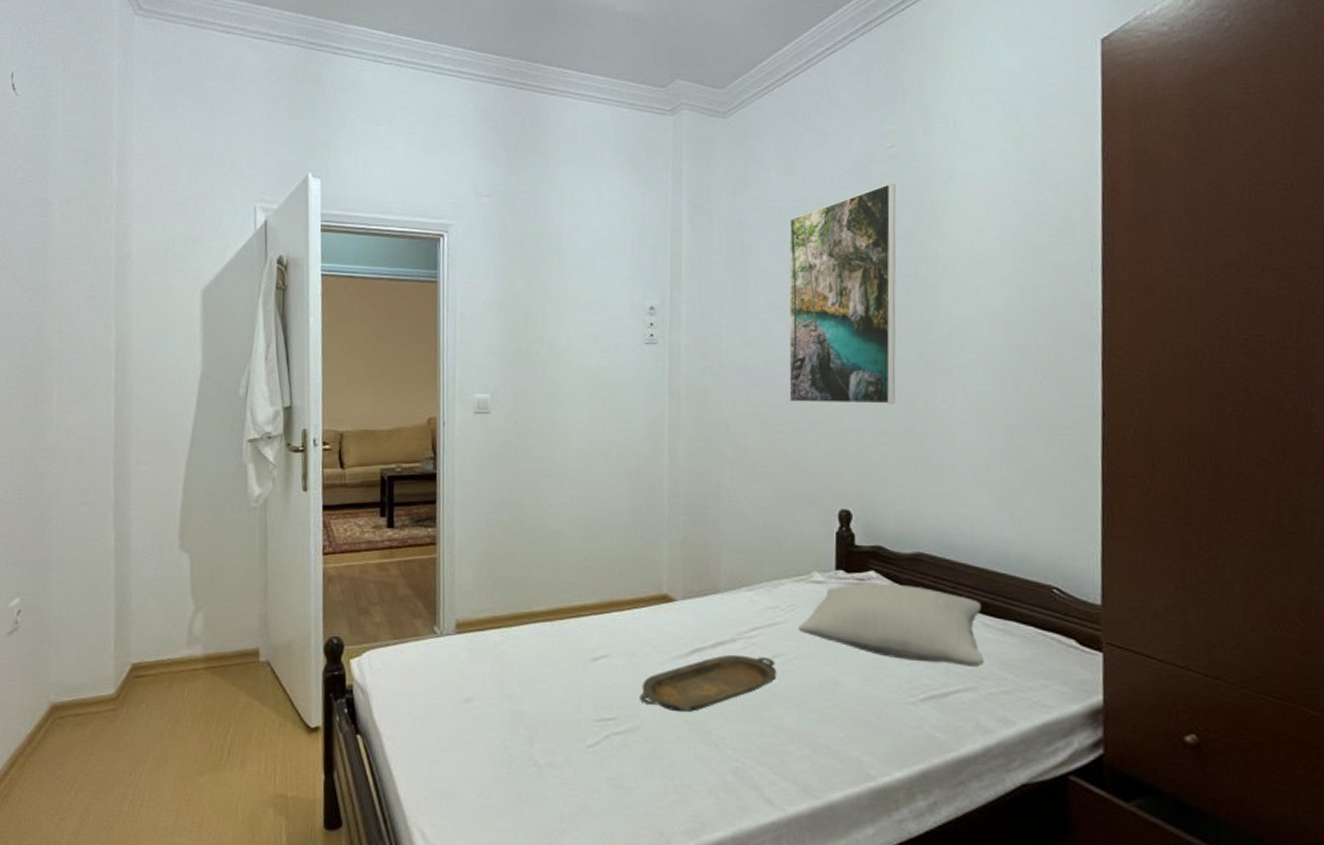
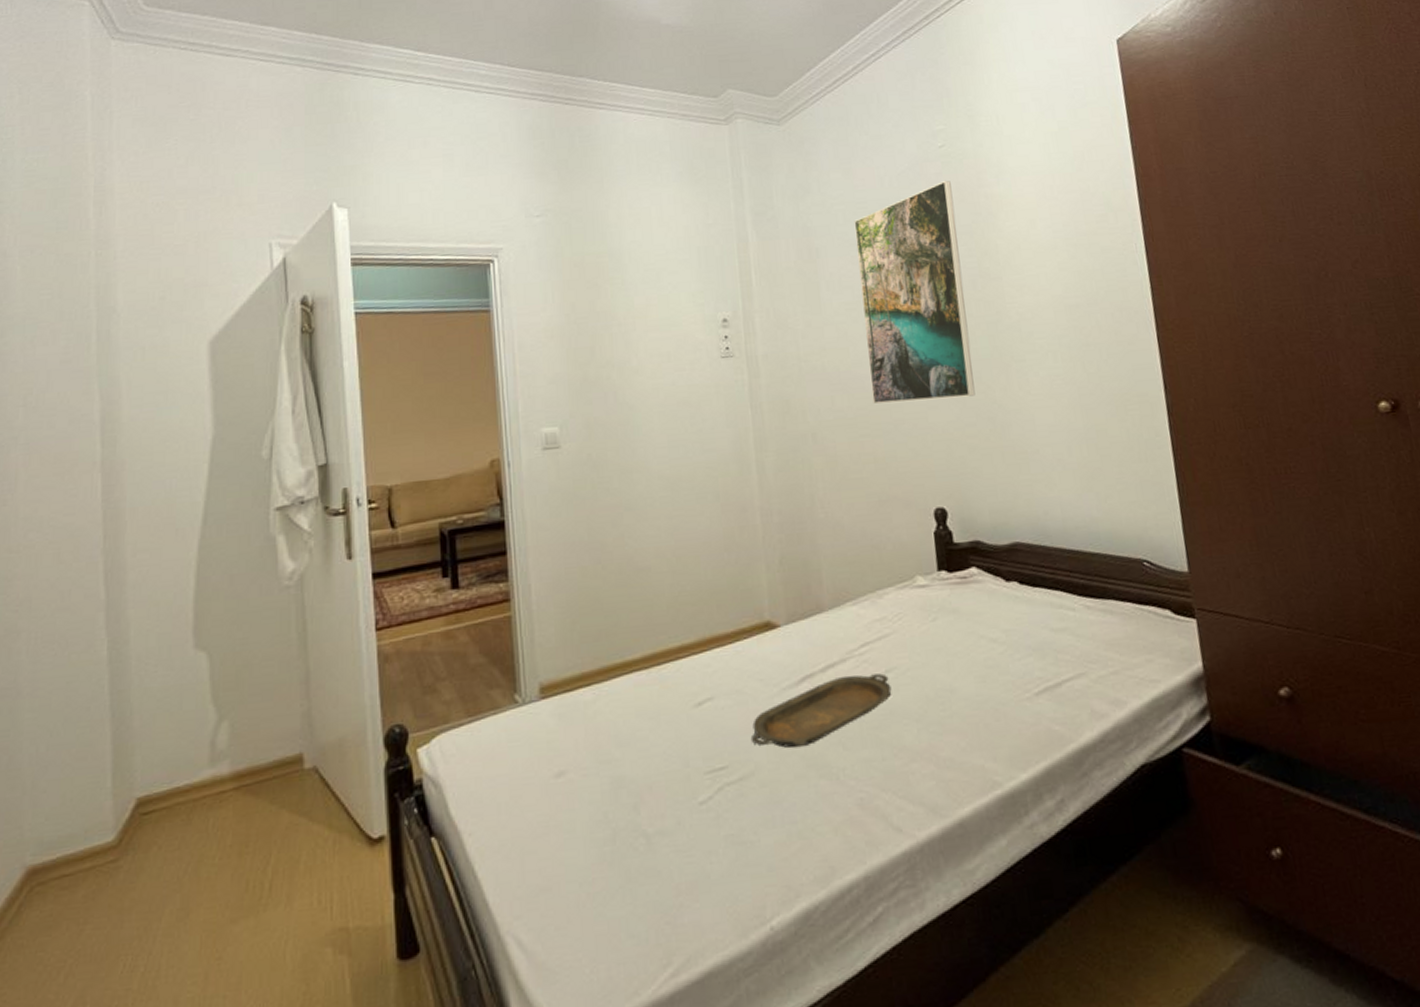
pillow: present [798,583,984,667] -> none [907,577,1090,655]

